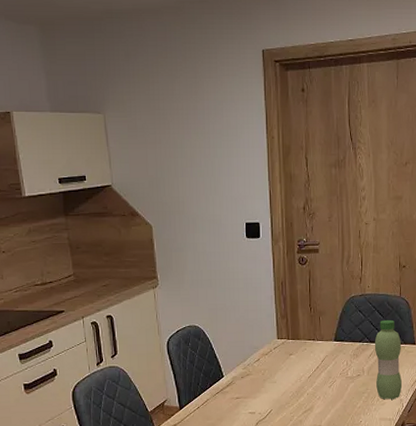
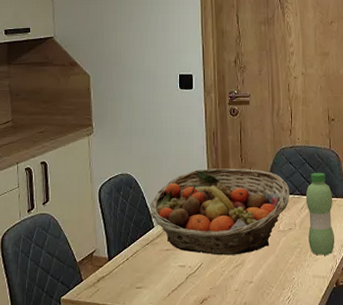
fruit basket: none [218,317,359,402] -> present [150,168,290,256]

